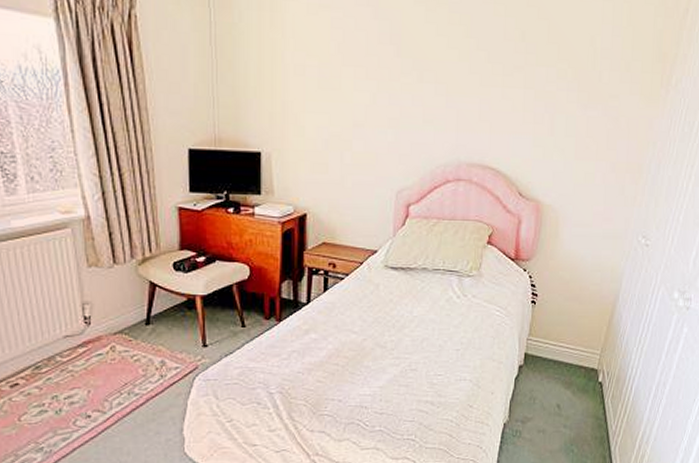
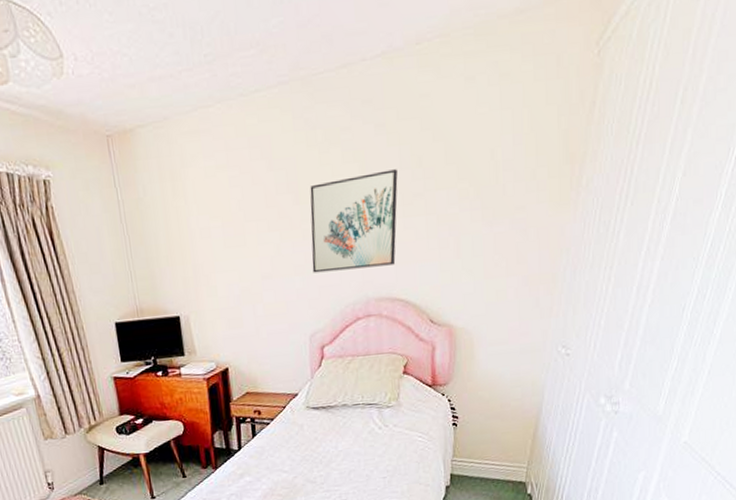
wall art: none [406,38,501,132] -> present [310,169,398,273]

